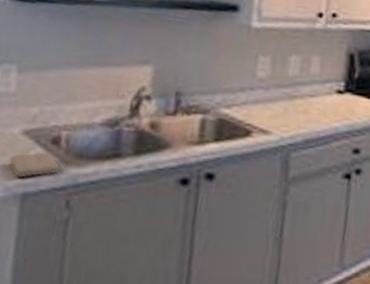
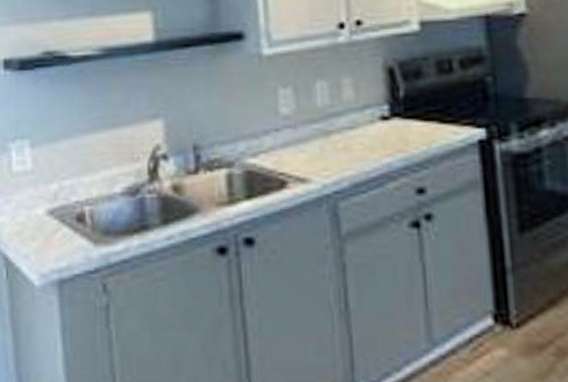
washcloth: present [9,152,60,178] -> none [40,232,91,263]

